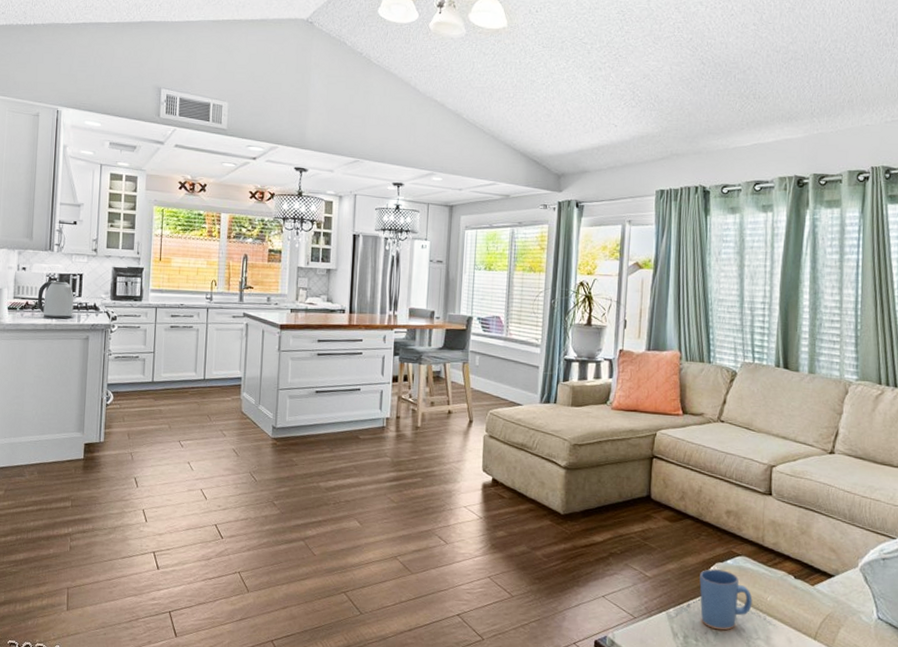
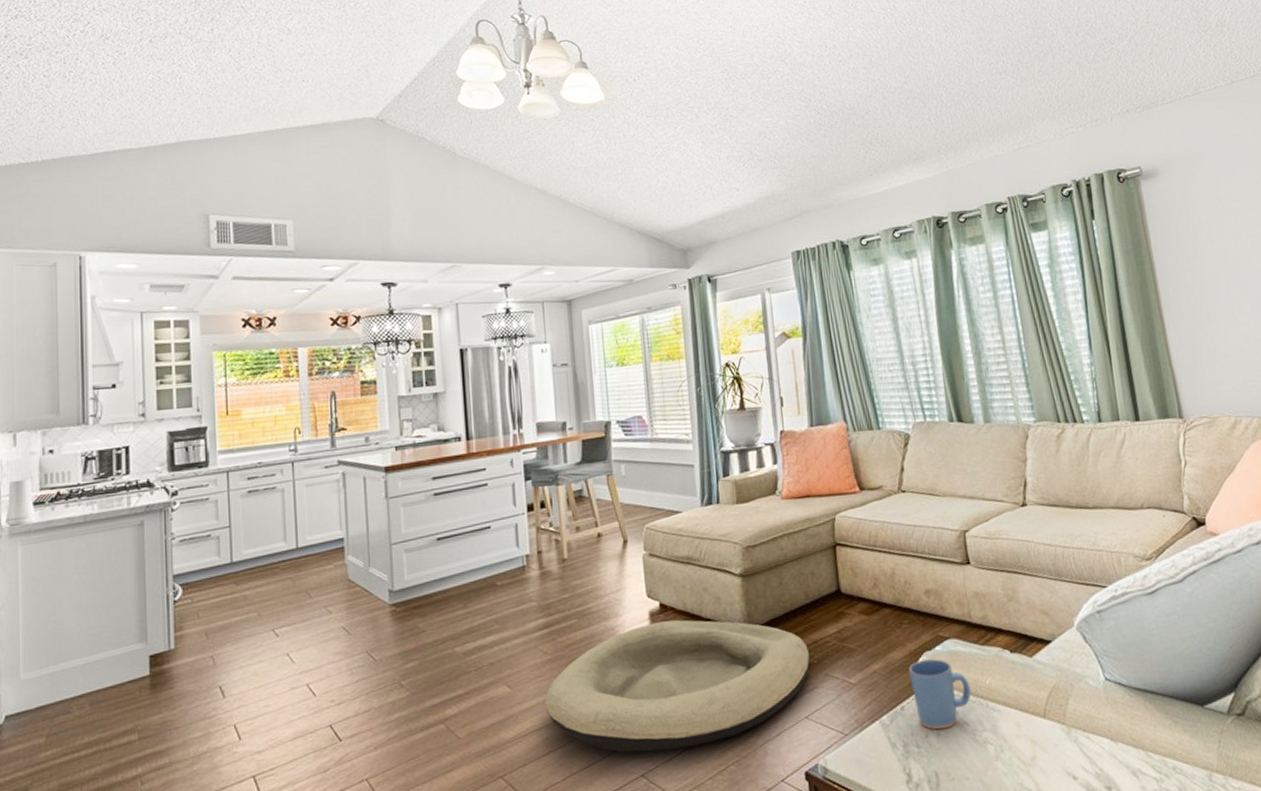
kettle: present [37,280,74,320] -> none [72,458,121,509]
dog bed: none [386,493,615,601] -> present [545,619,810,753]

